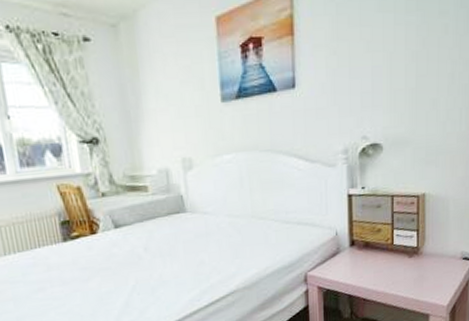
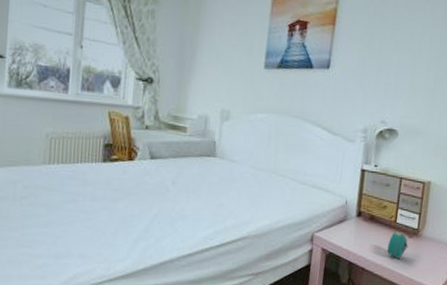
alarm clock: none [387,253,410,283] -> present [387,231,409,260]

